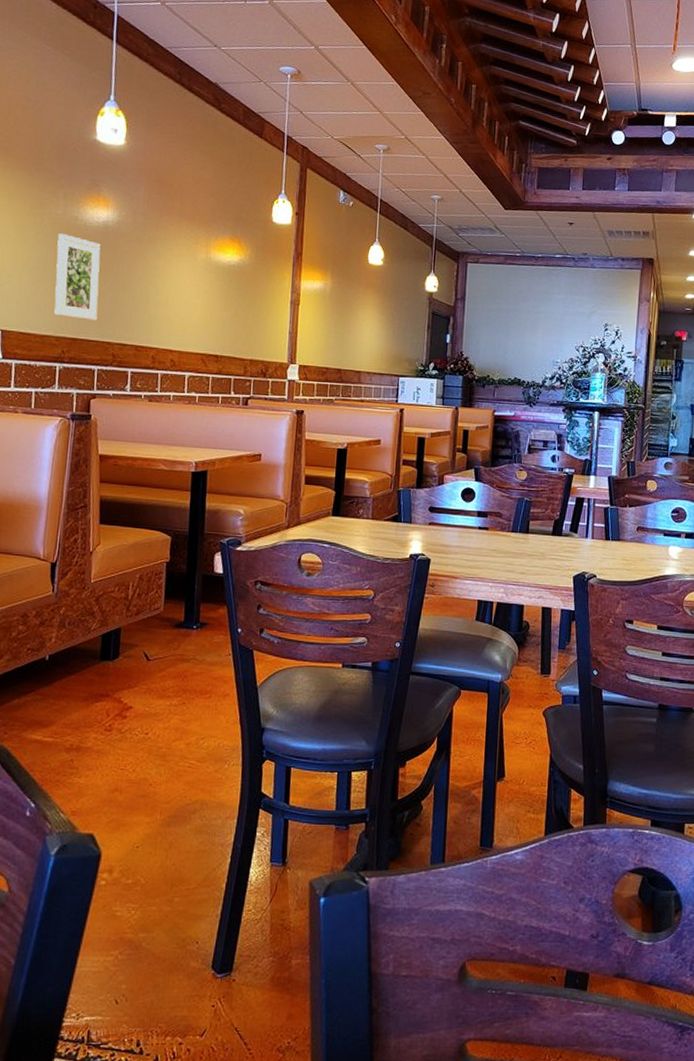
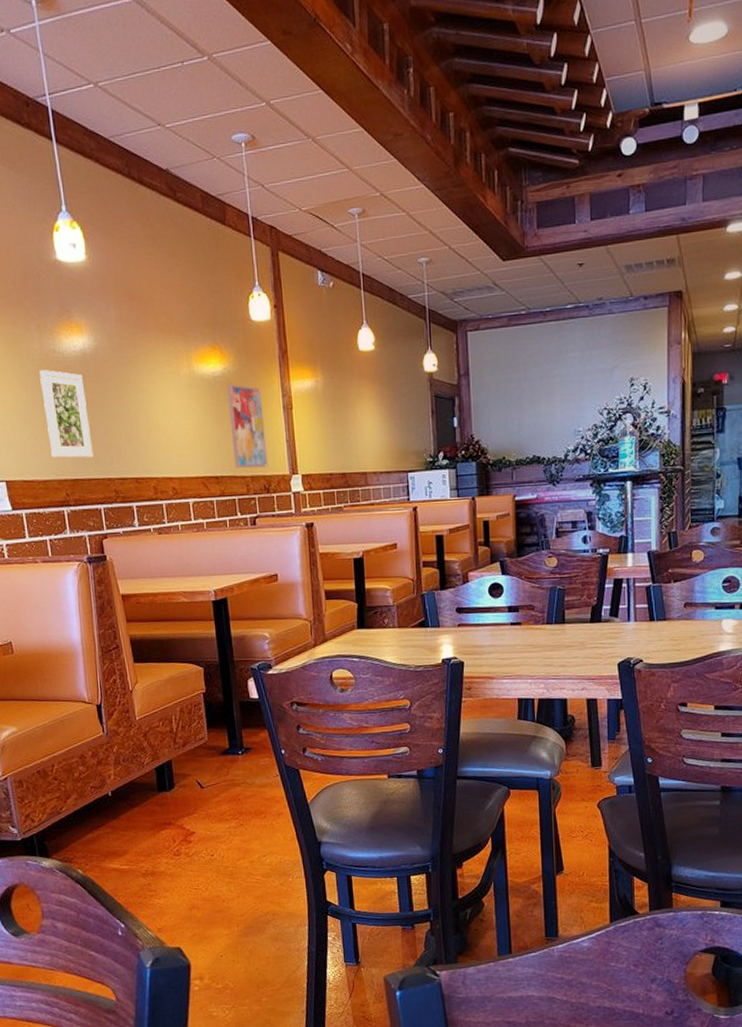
wall art: none [235,274,273,354] -> present [227,384,268,469]

